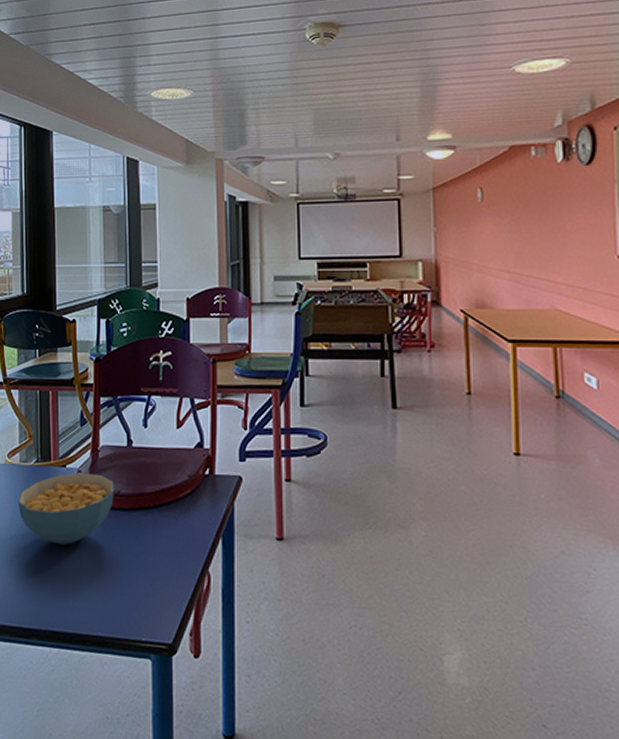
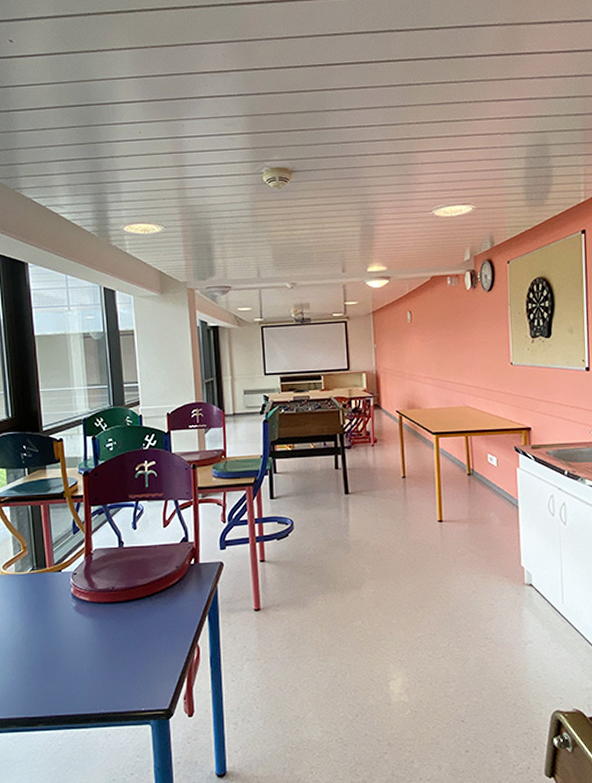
cereal bowl: present [18,472,114,545] -> none [17,574,109,640]

